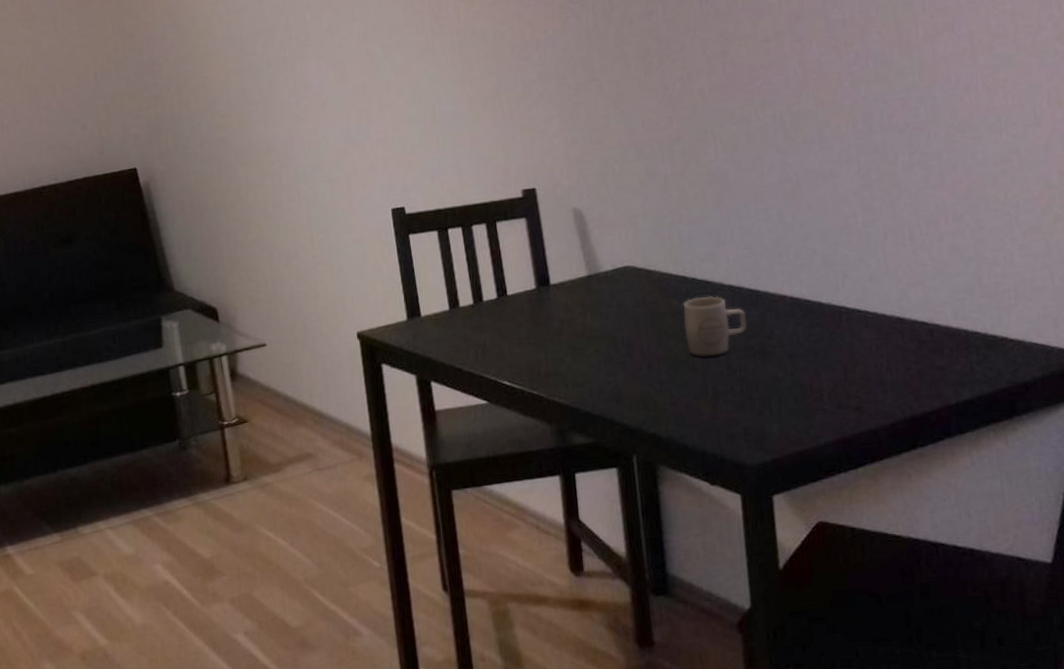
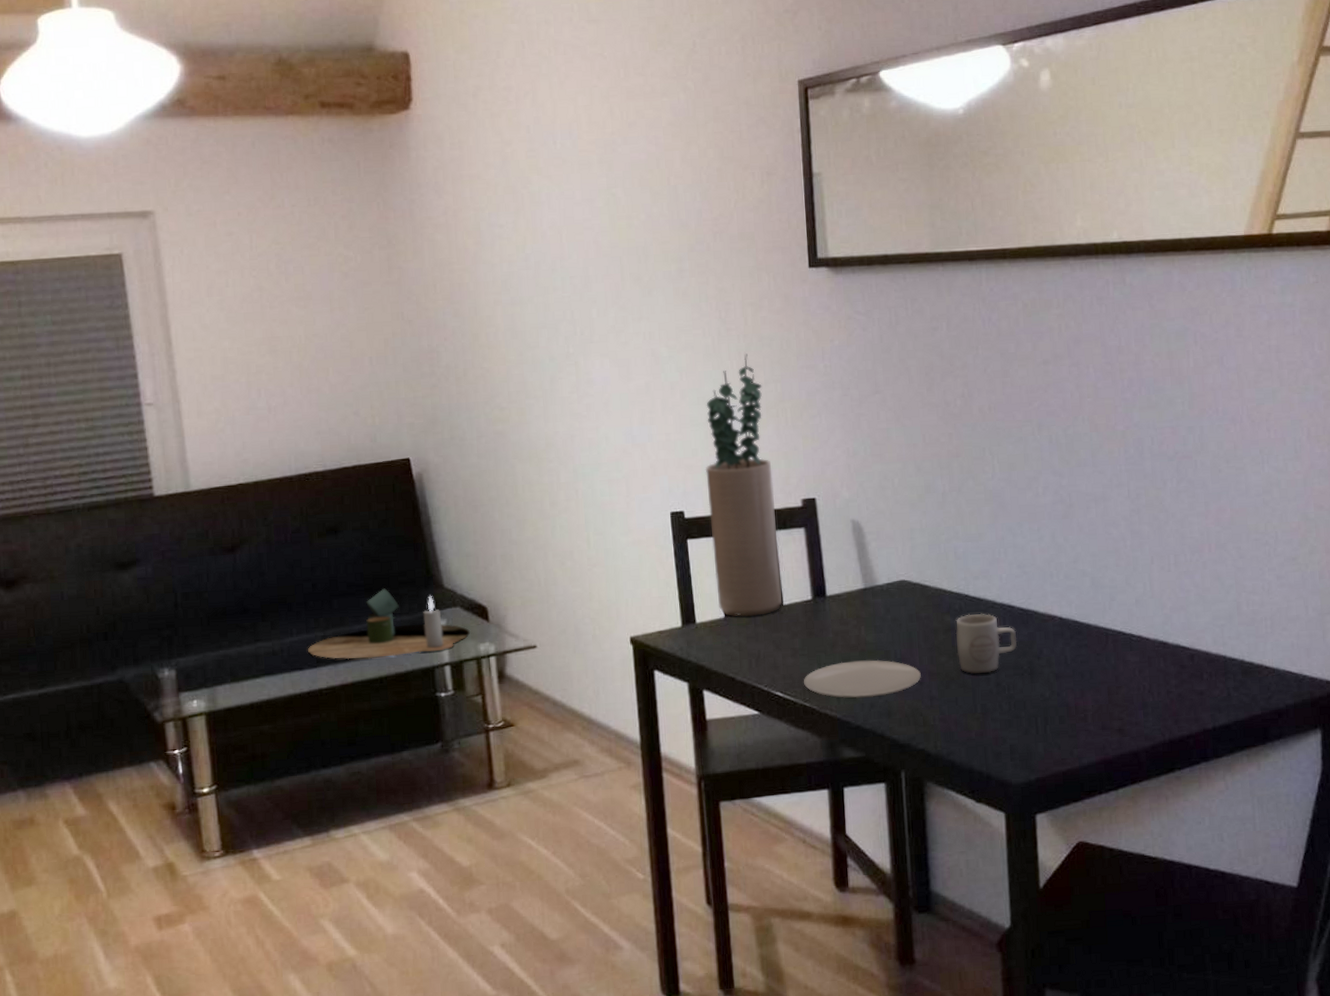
decorative tray: none [49,294,202,364] -> present [308,588,471,660]
candle: none [154,299,187,355] -> present [419,595,454,653]
vase: none [422,48,506,309] -> present [705,353,782,617]
plate: none [531,346,650,386] -> present [804,660,921,699]

